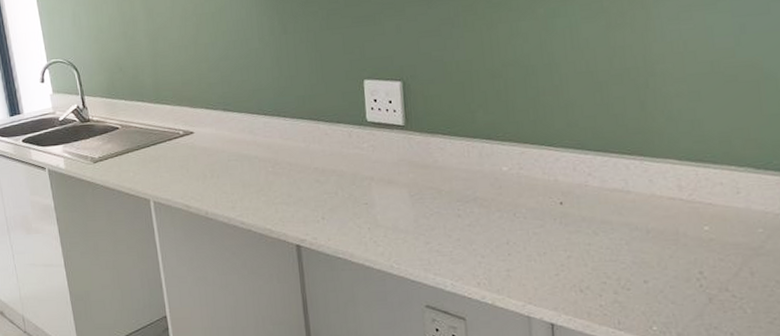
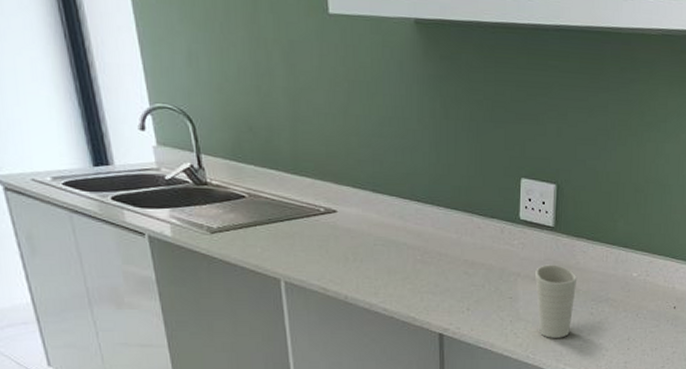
cup: none [390,165,438,245] -> present [535,264,578,338]

